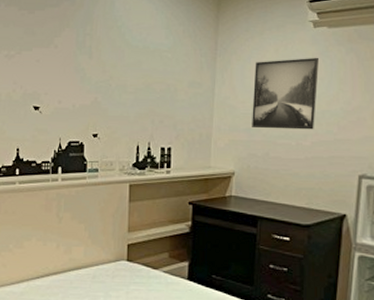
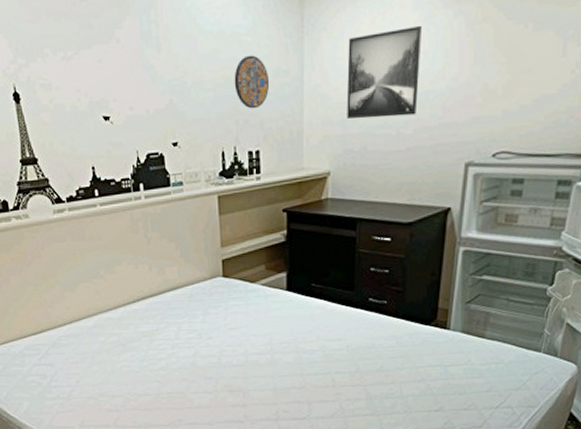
manhole cover: none [153,68,185,112] -> present [234,55,270,109]

